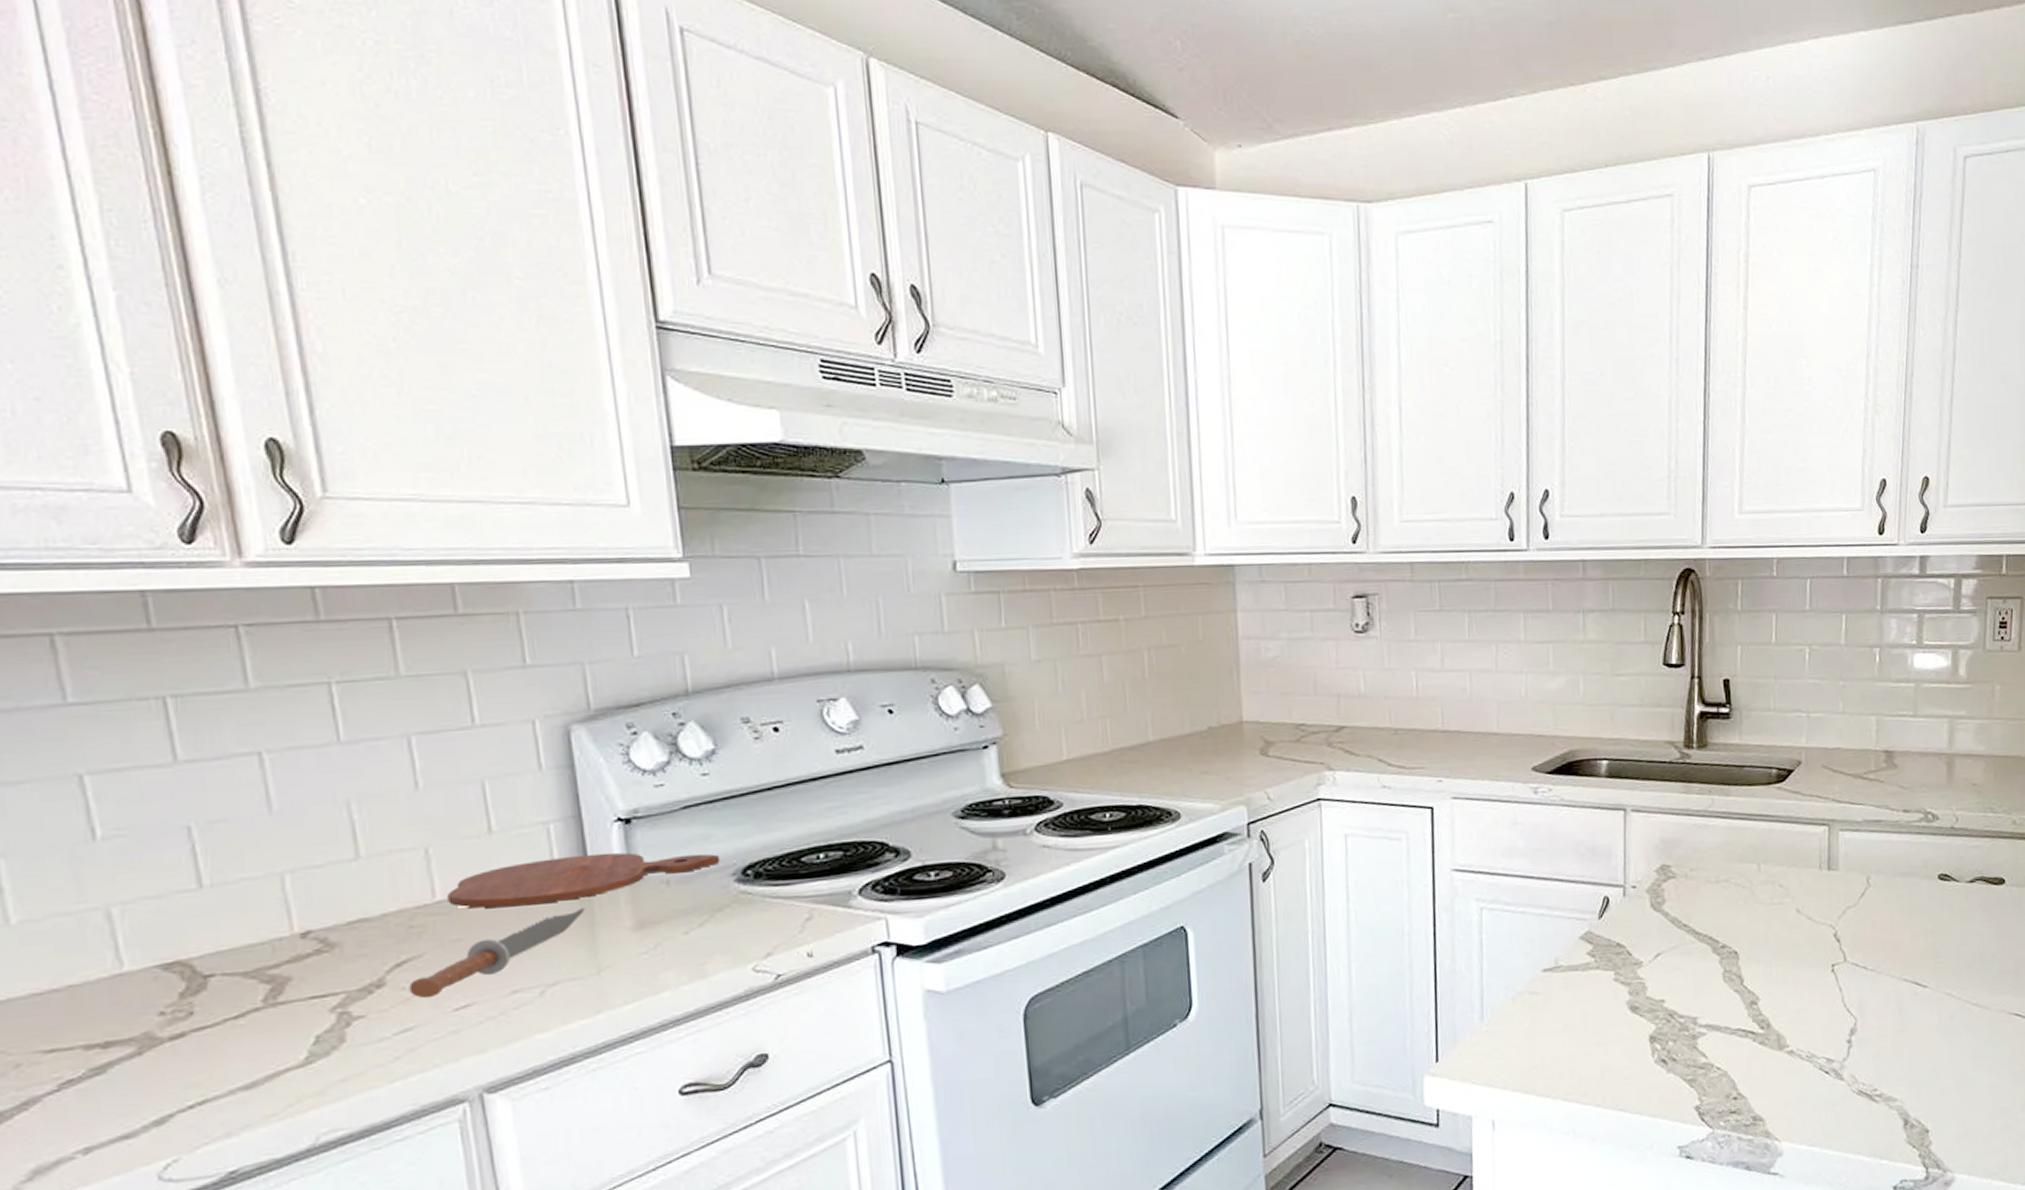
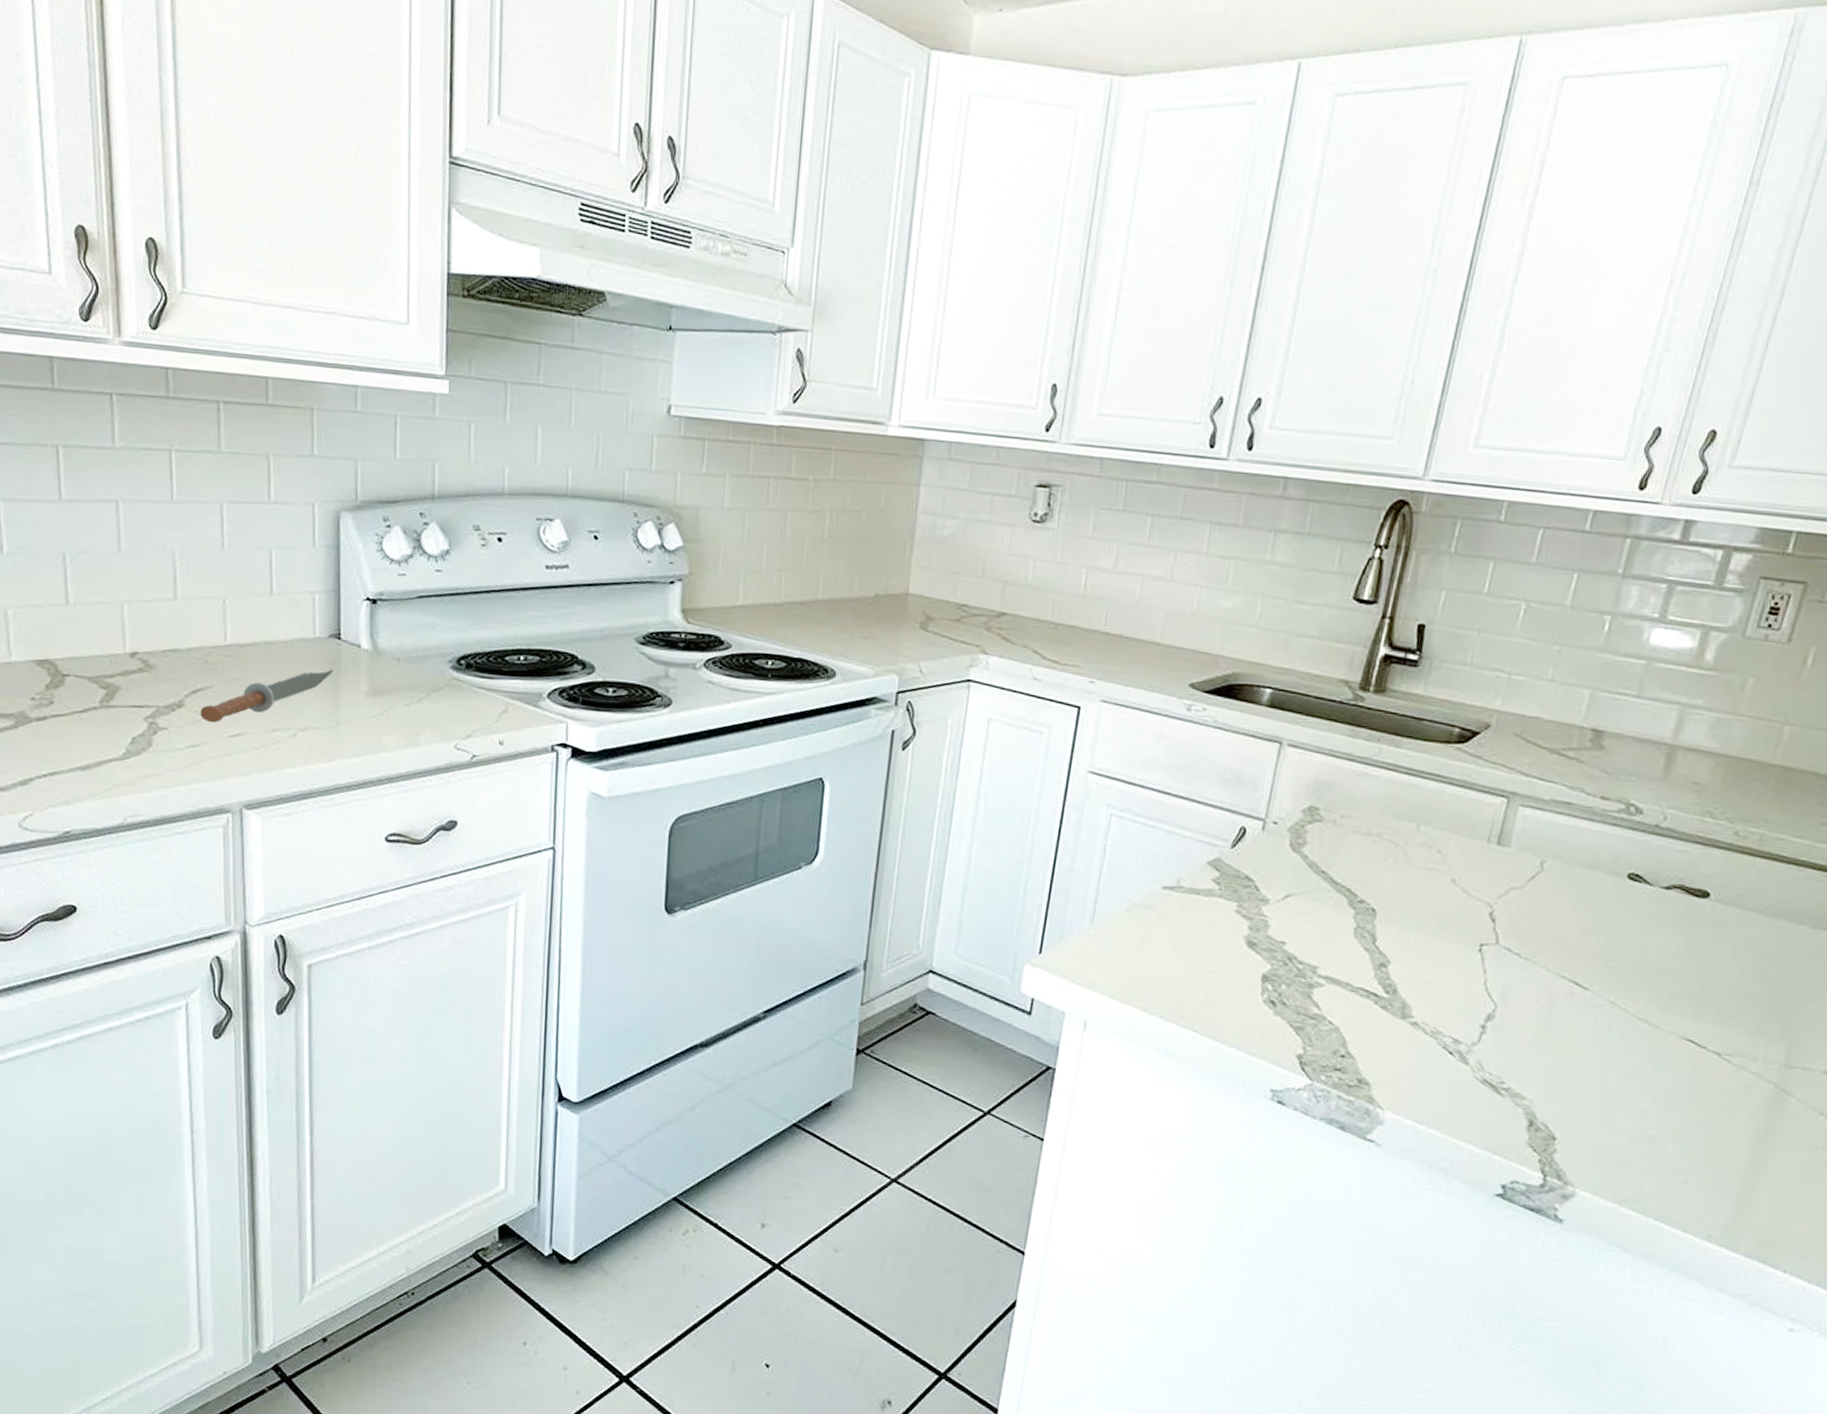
cutting board: present [447,852,720,908] -> none [235,623,441,662]

